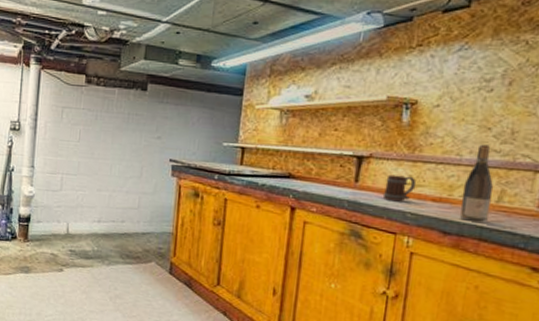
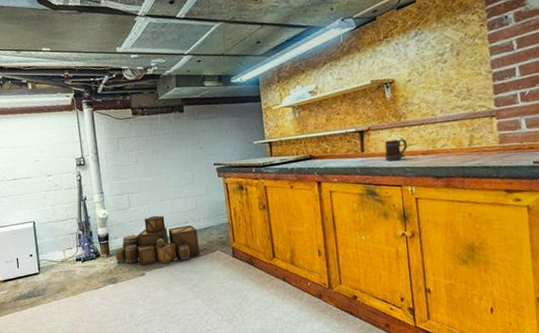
cardboard boxes: none [33,205,134,266] -> present [115,215,200,266]
wine bottle: present [459,144,494,223] -> none [442,103,467,165]

